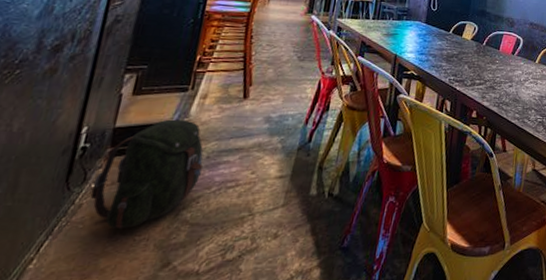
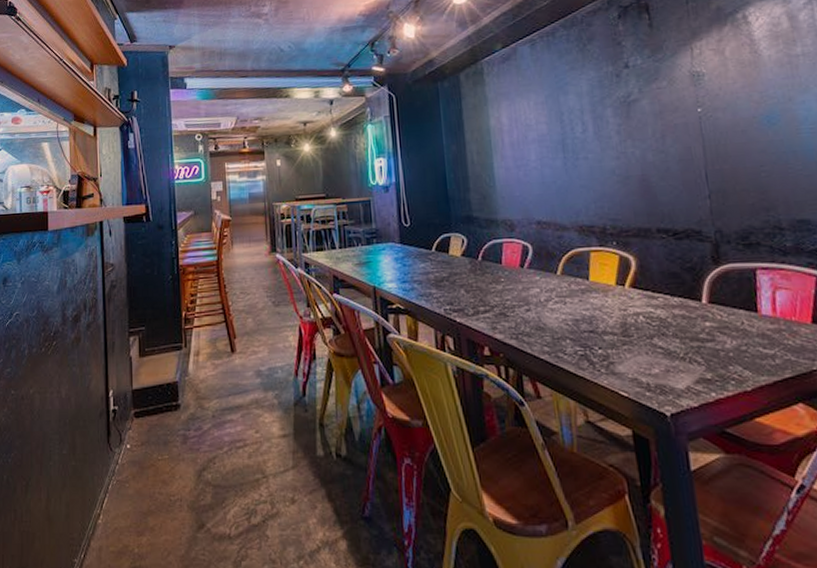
backpack: present [90,119,204,230] -> none [128,378,212,489]

